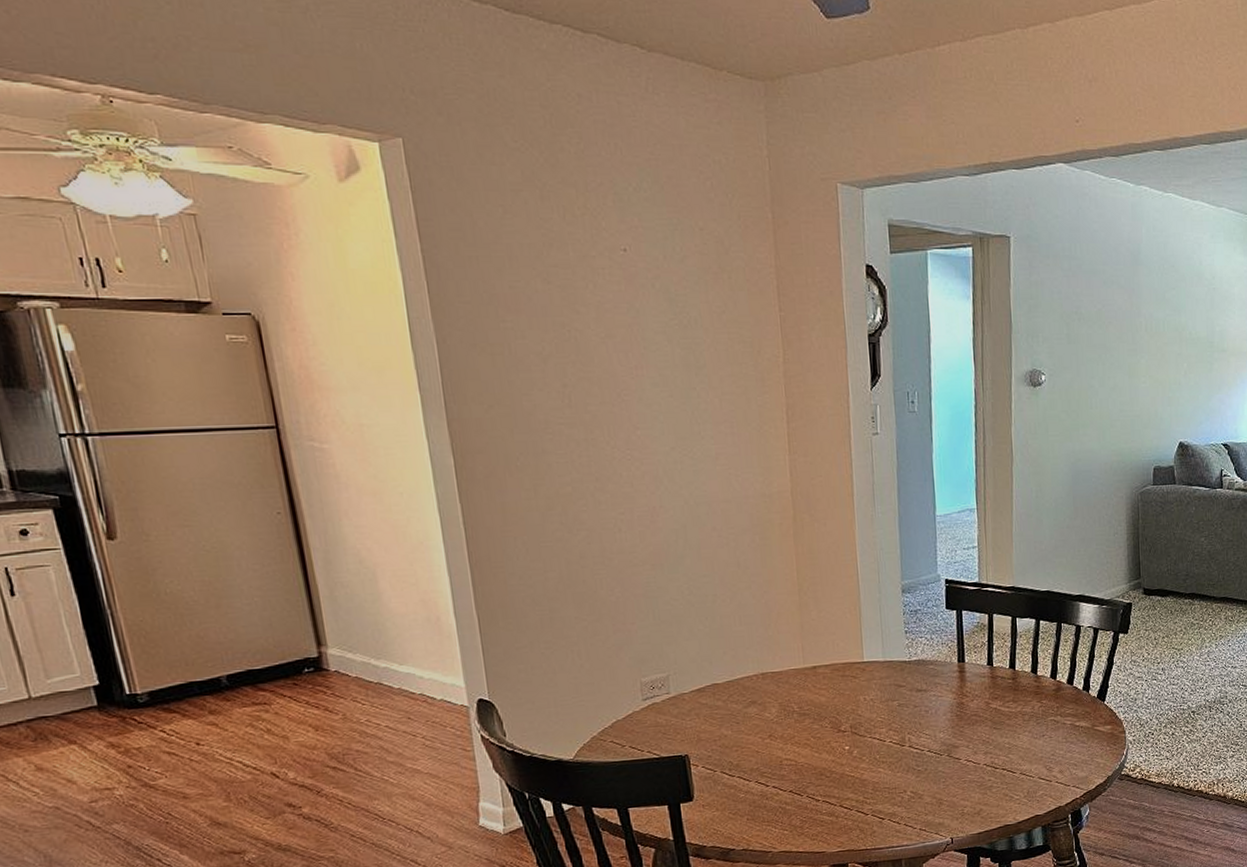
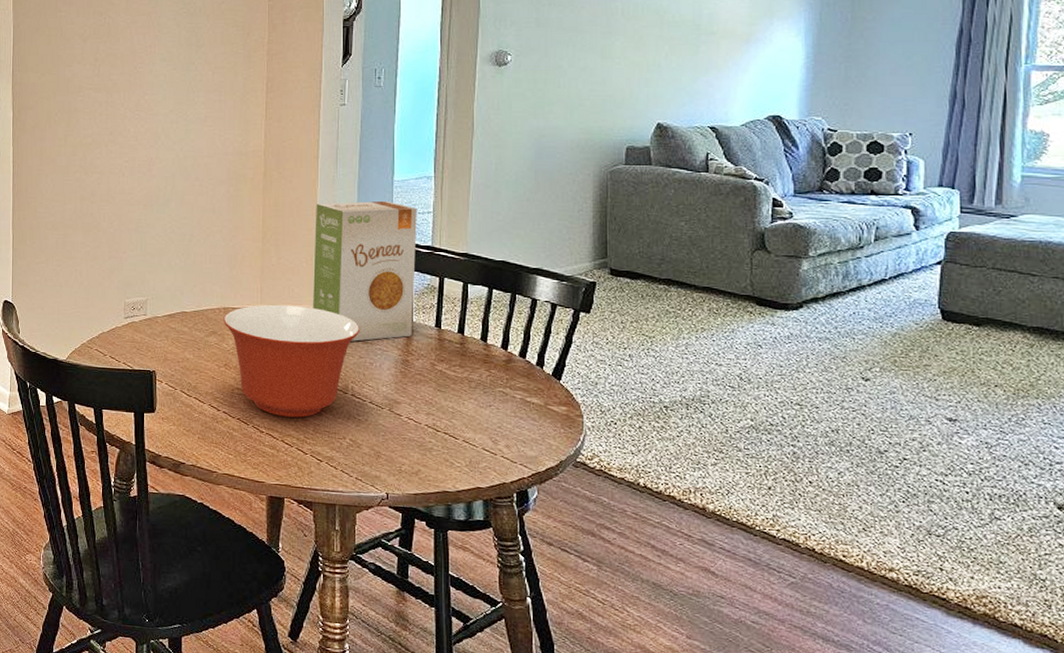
mixing bowl: none [762,660,913,781] -> present [223,304,361,418]
food box: none [855,538,966,691] -> present [313,200,417,342]

